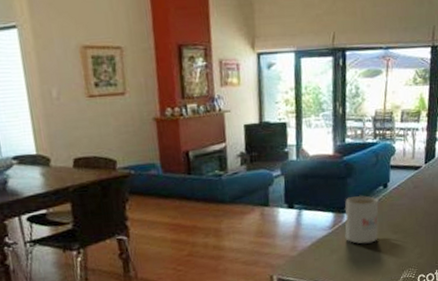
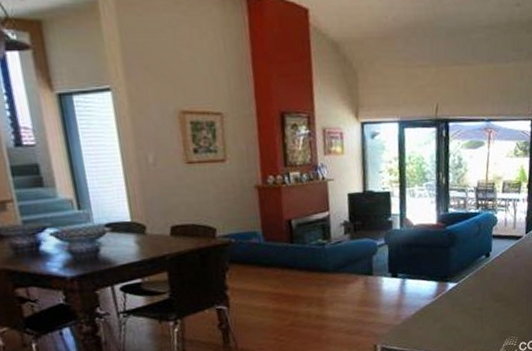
mug: present [344,195,379,244] -> none [448,264,482,313]

